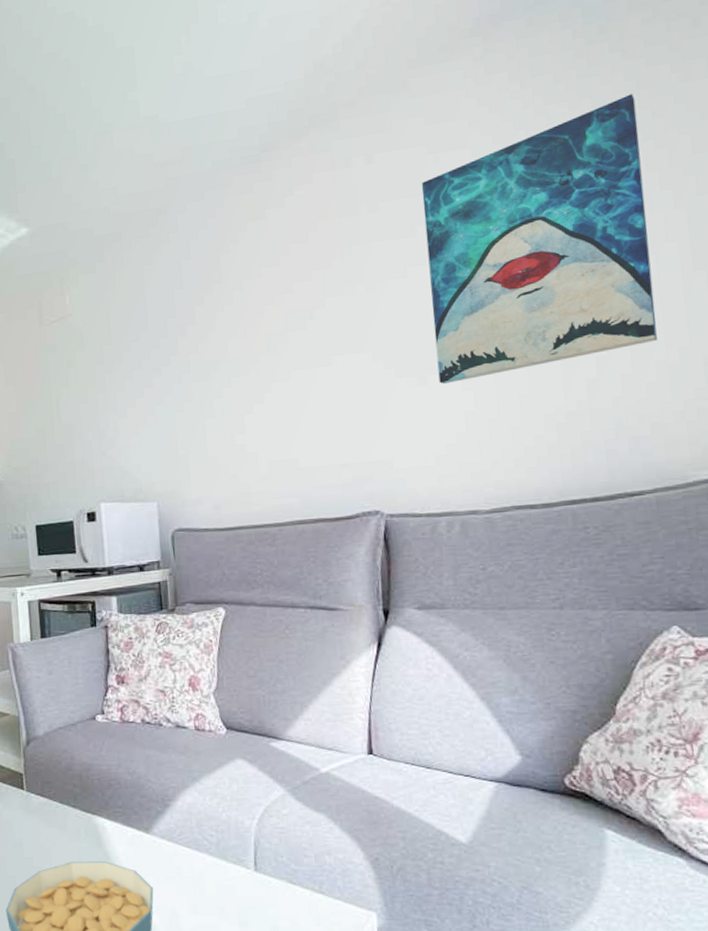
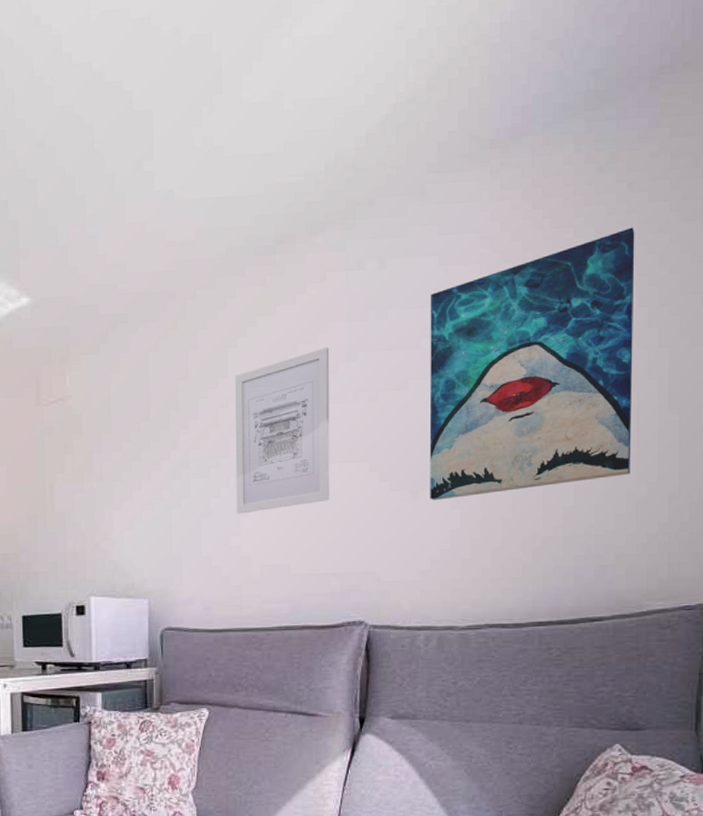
wall art: none [229,244,334,413] -> present [235,347,330,514]

